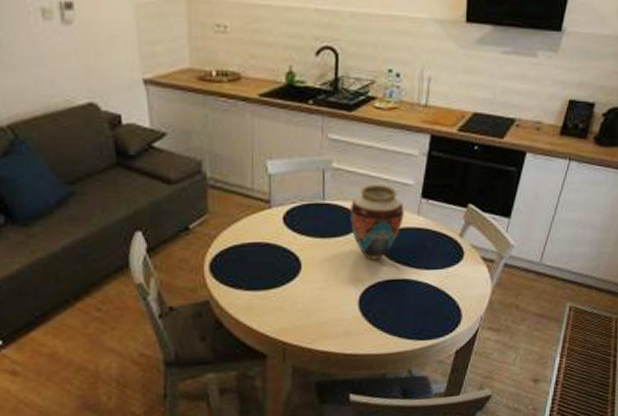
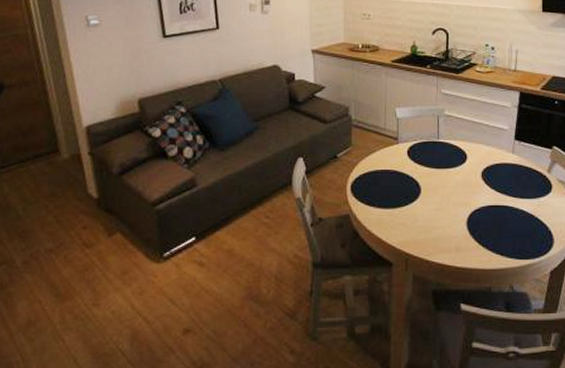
vase: present [350,183,404,260] -> none [459,128,501,188]

